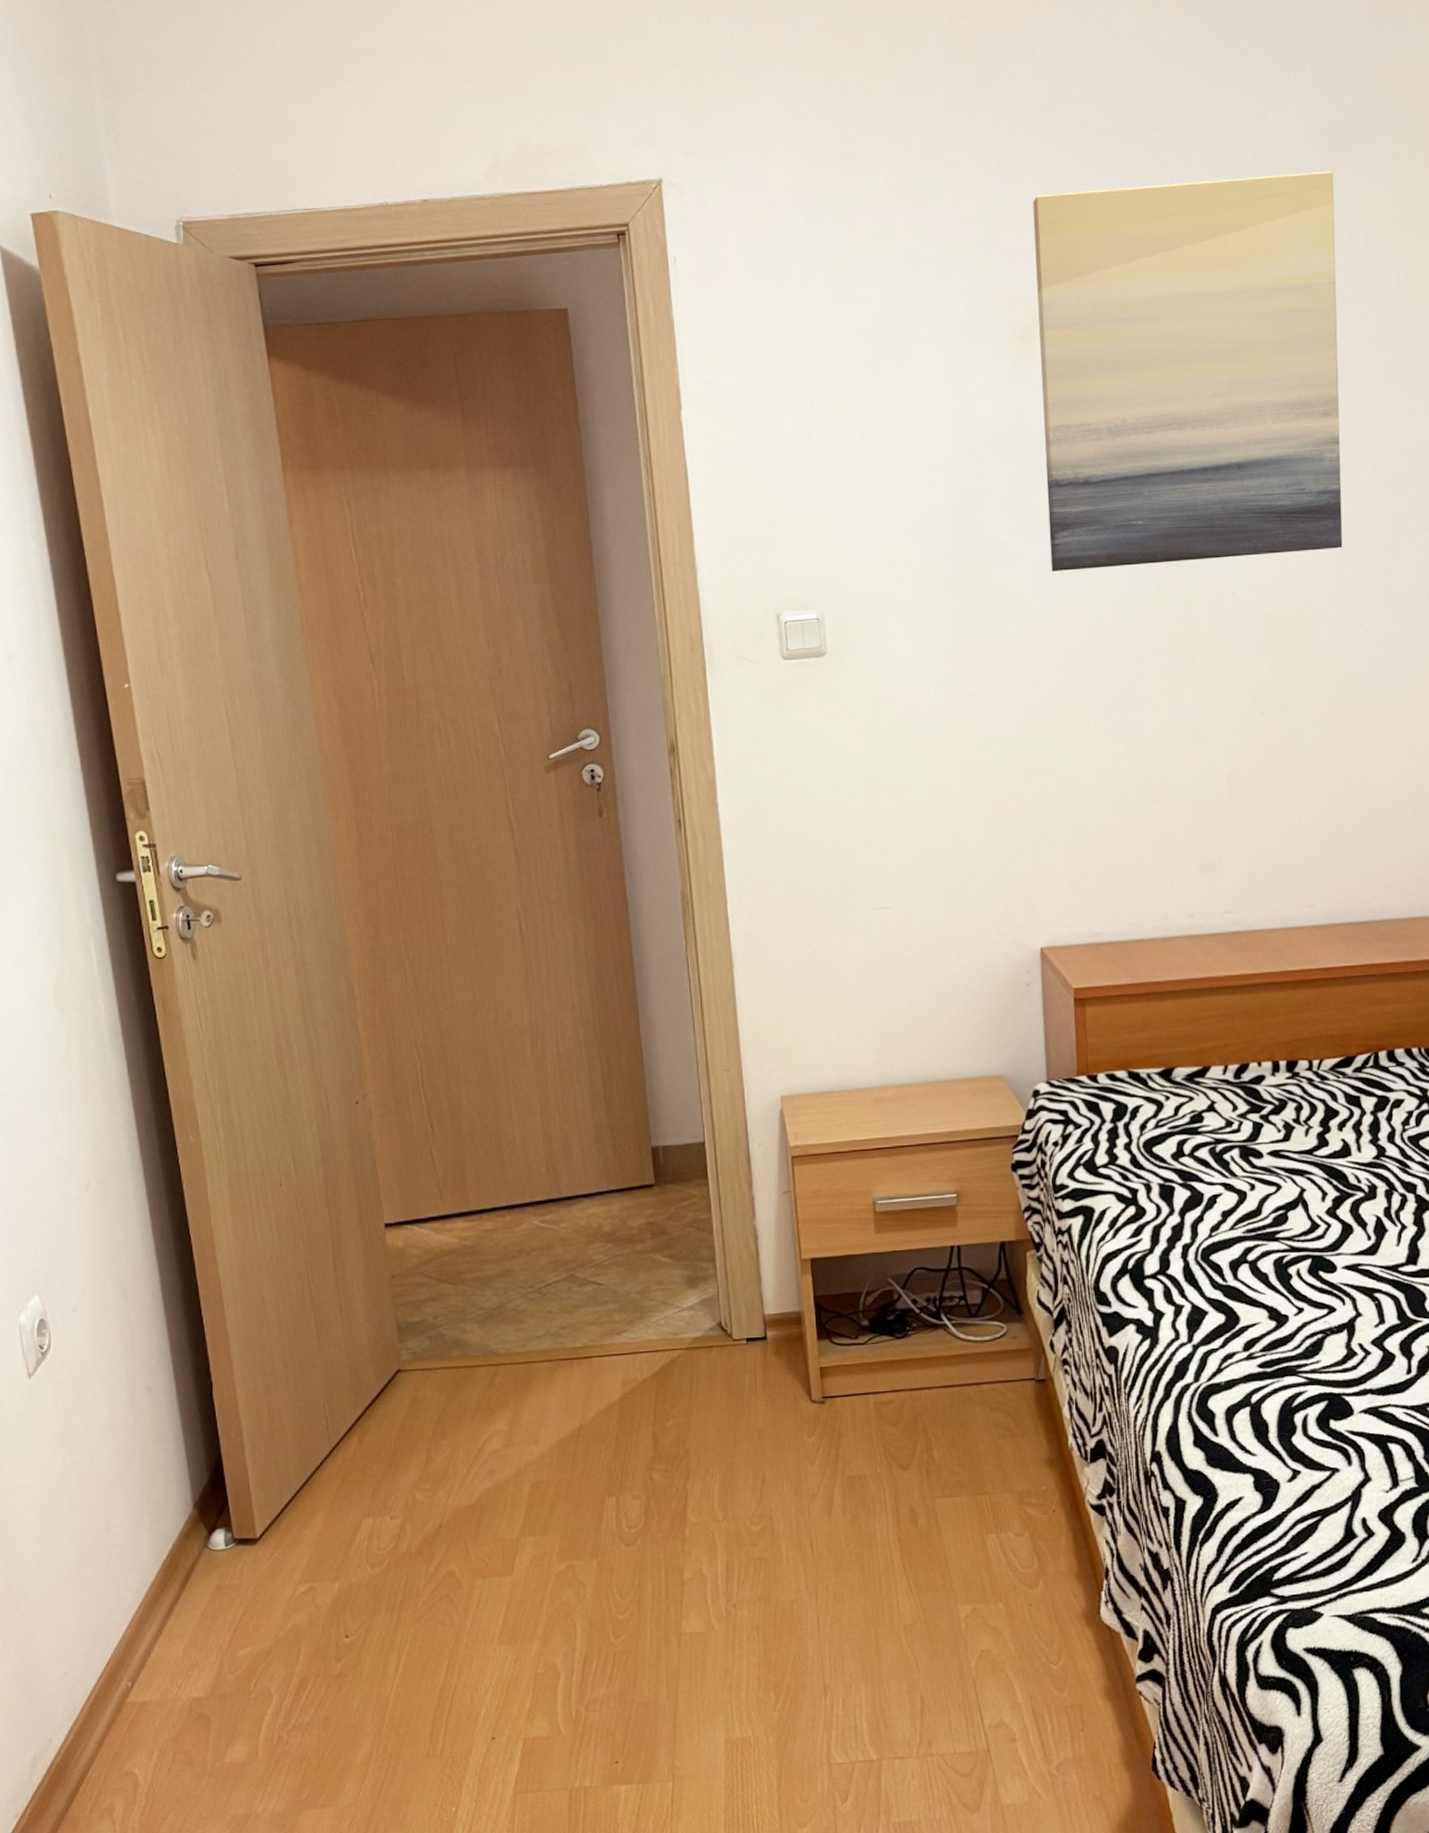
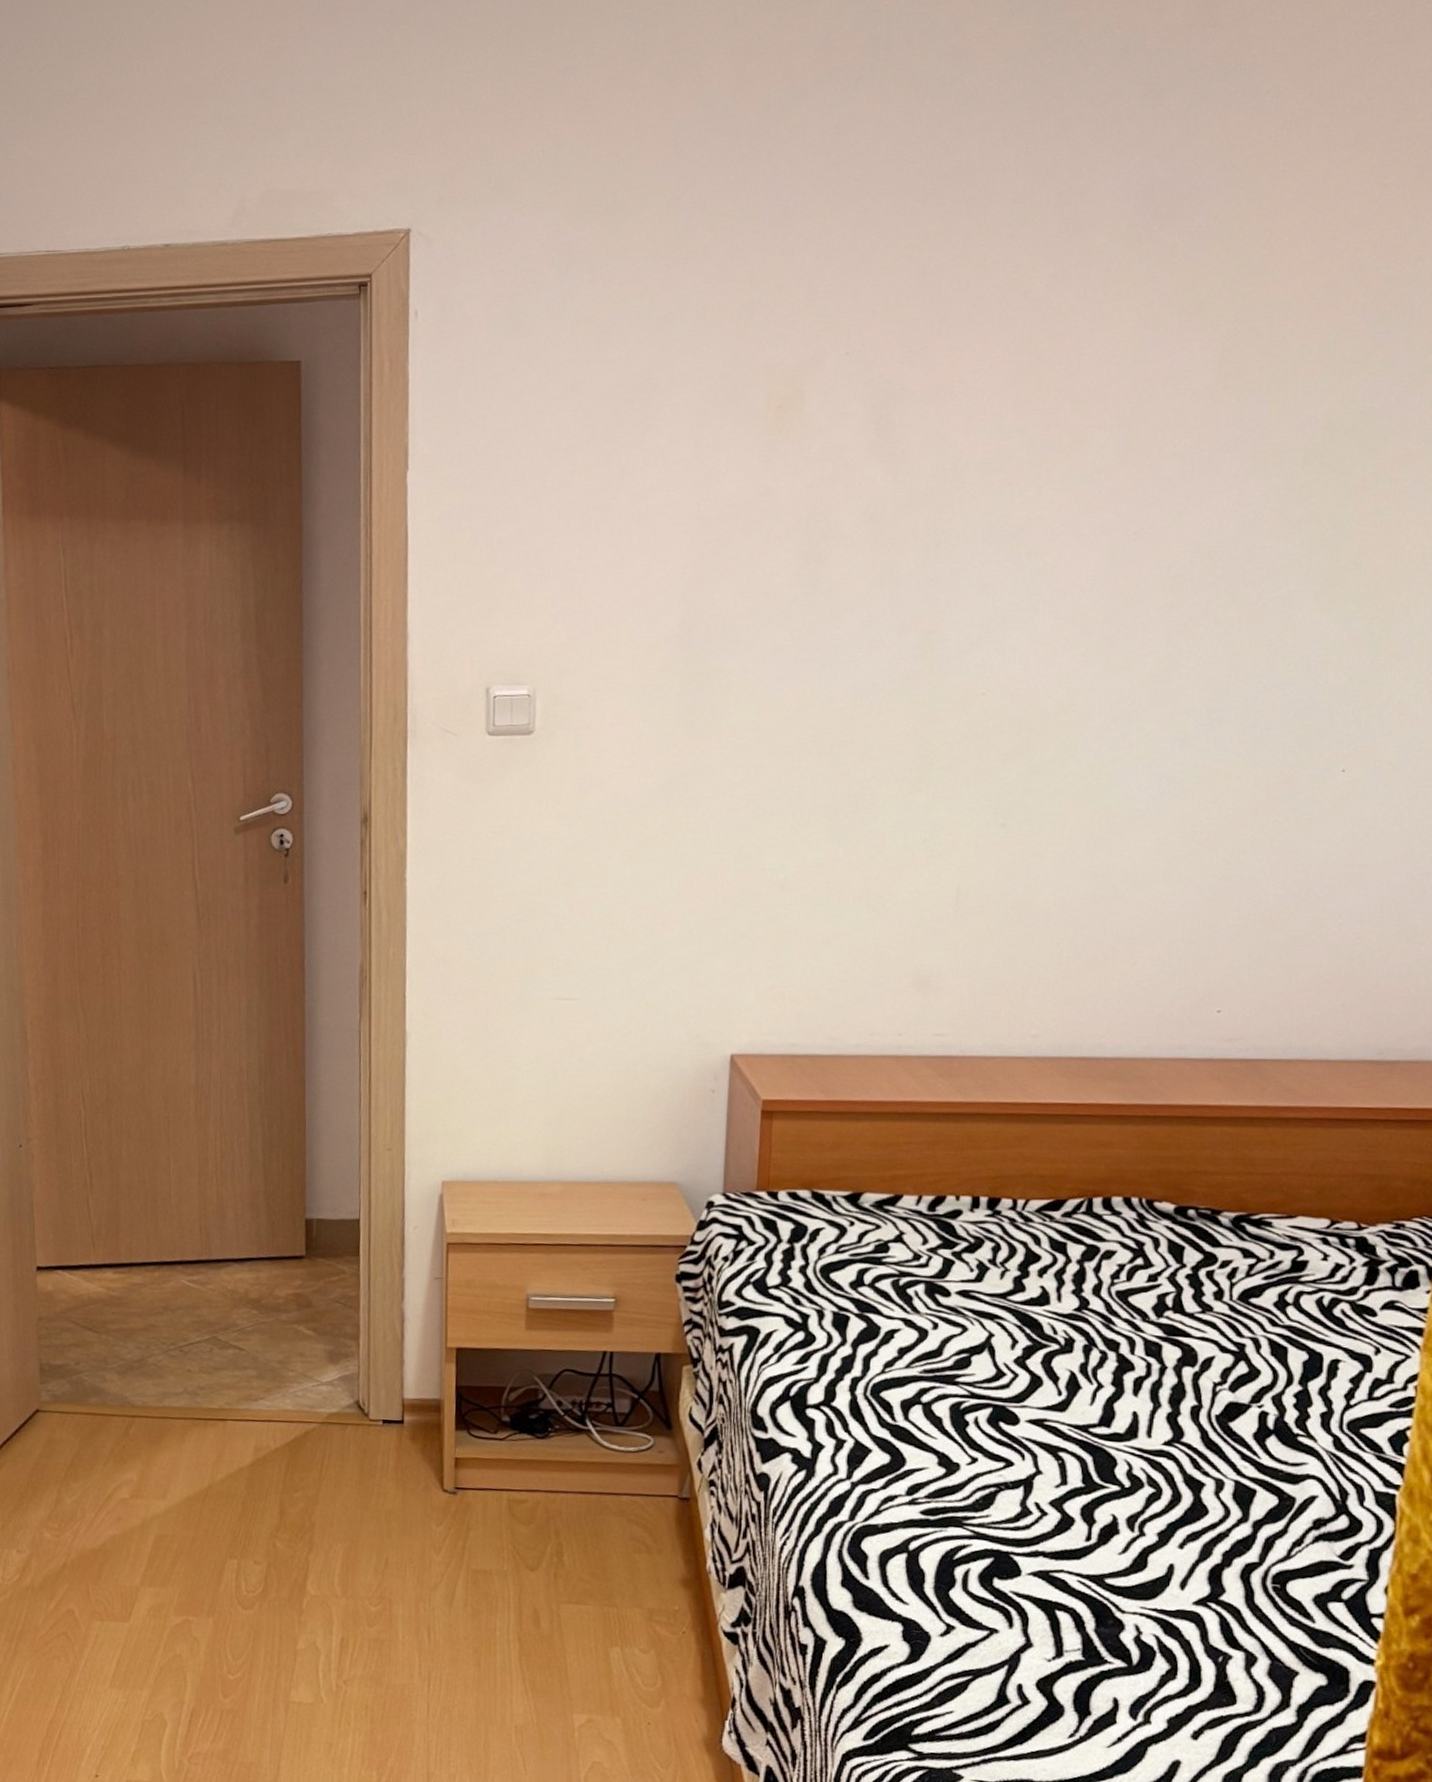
wall art: present [1032,170,1343,572] -> none [785,236,1152,660]

